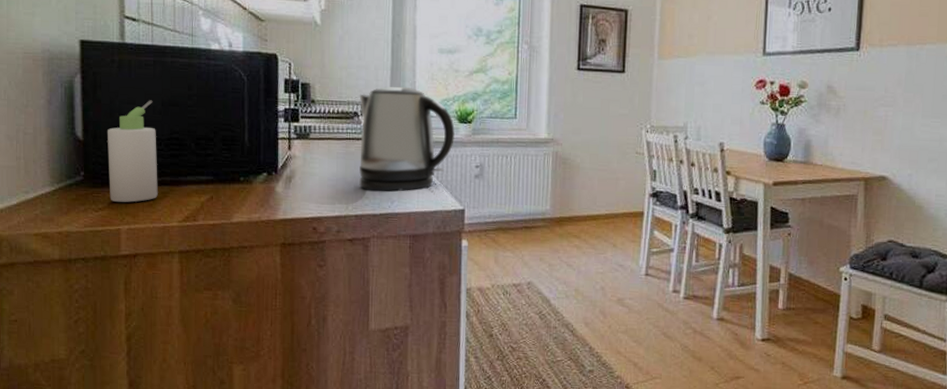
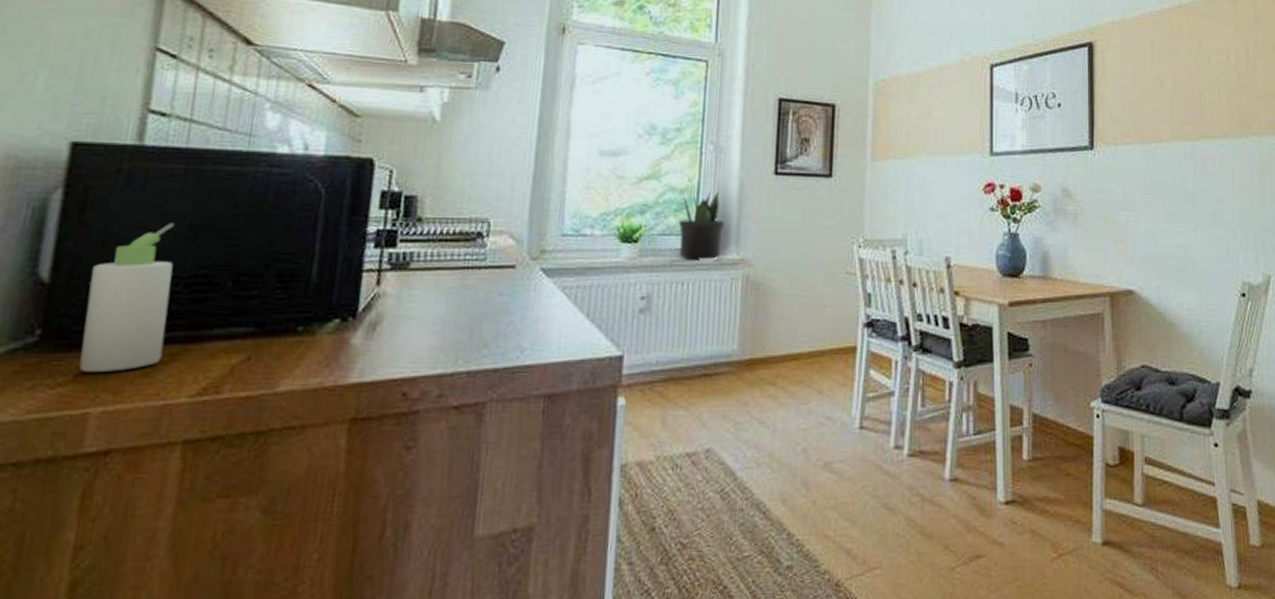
kettle: present [359,86,456,191] -> none [476,197,616,336]
planter: none [502,82,538,139] -> present [678,190,725,260]

